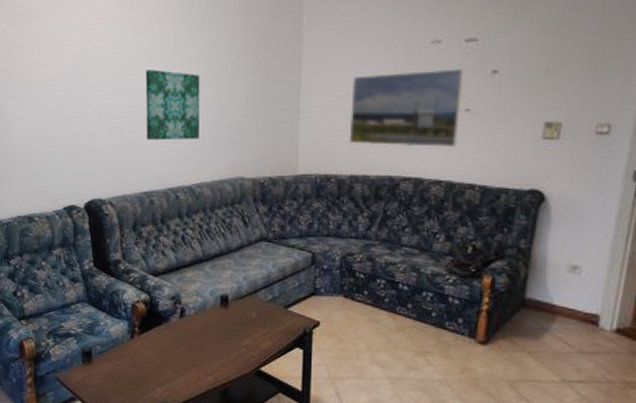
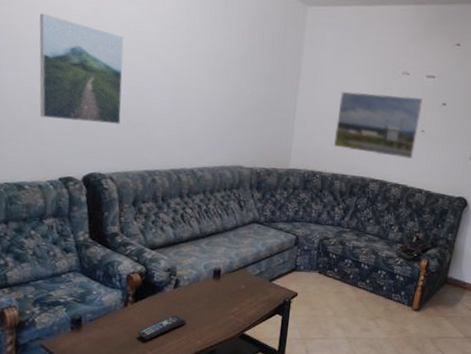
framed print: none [39,48,116,150] -> present [39,13,124,124]
wall art: present [145,70,200,140] -> none [152,54,209,127]
remote control: none [146,347,195,376] -> present [137,314,186,340]

